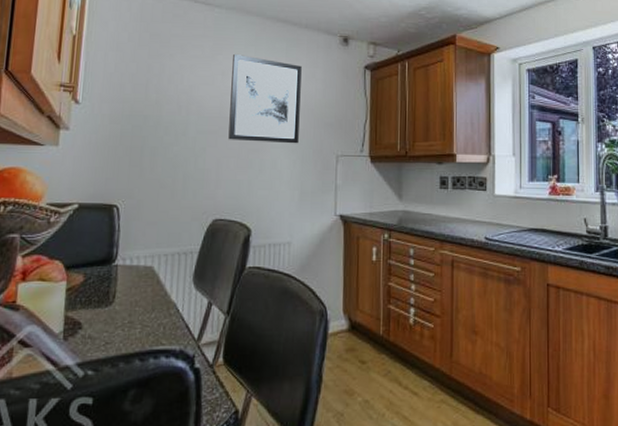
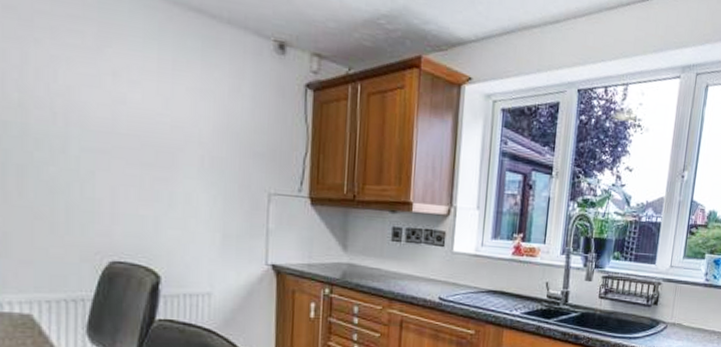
wall art: present [228,53,302,144] -> none [125,47,223,176]

